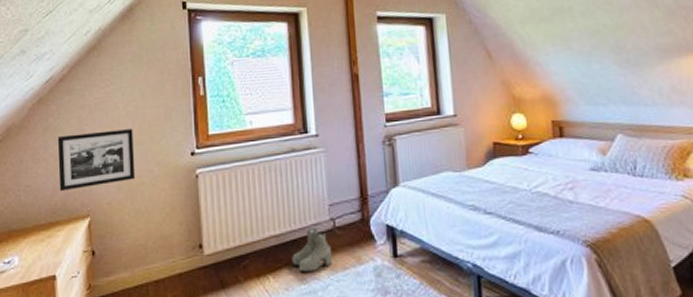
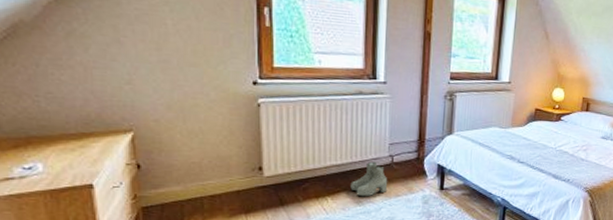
picture frame: present [57,129,135,192] -> none [86,43,187,103]

